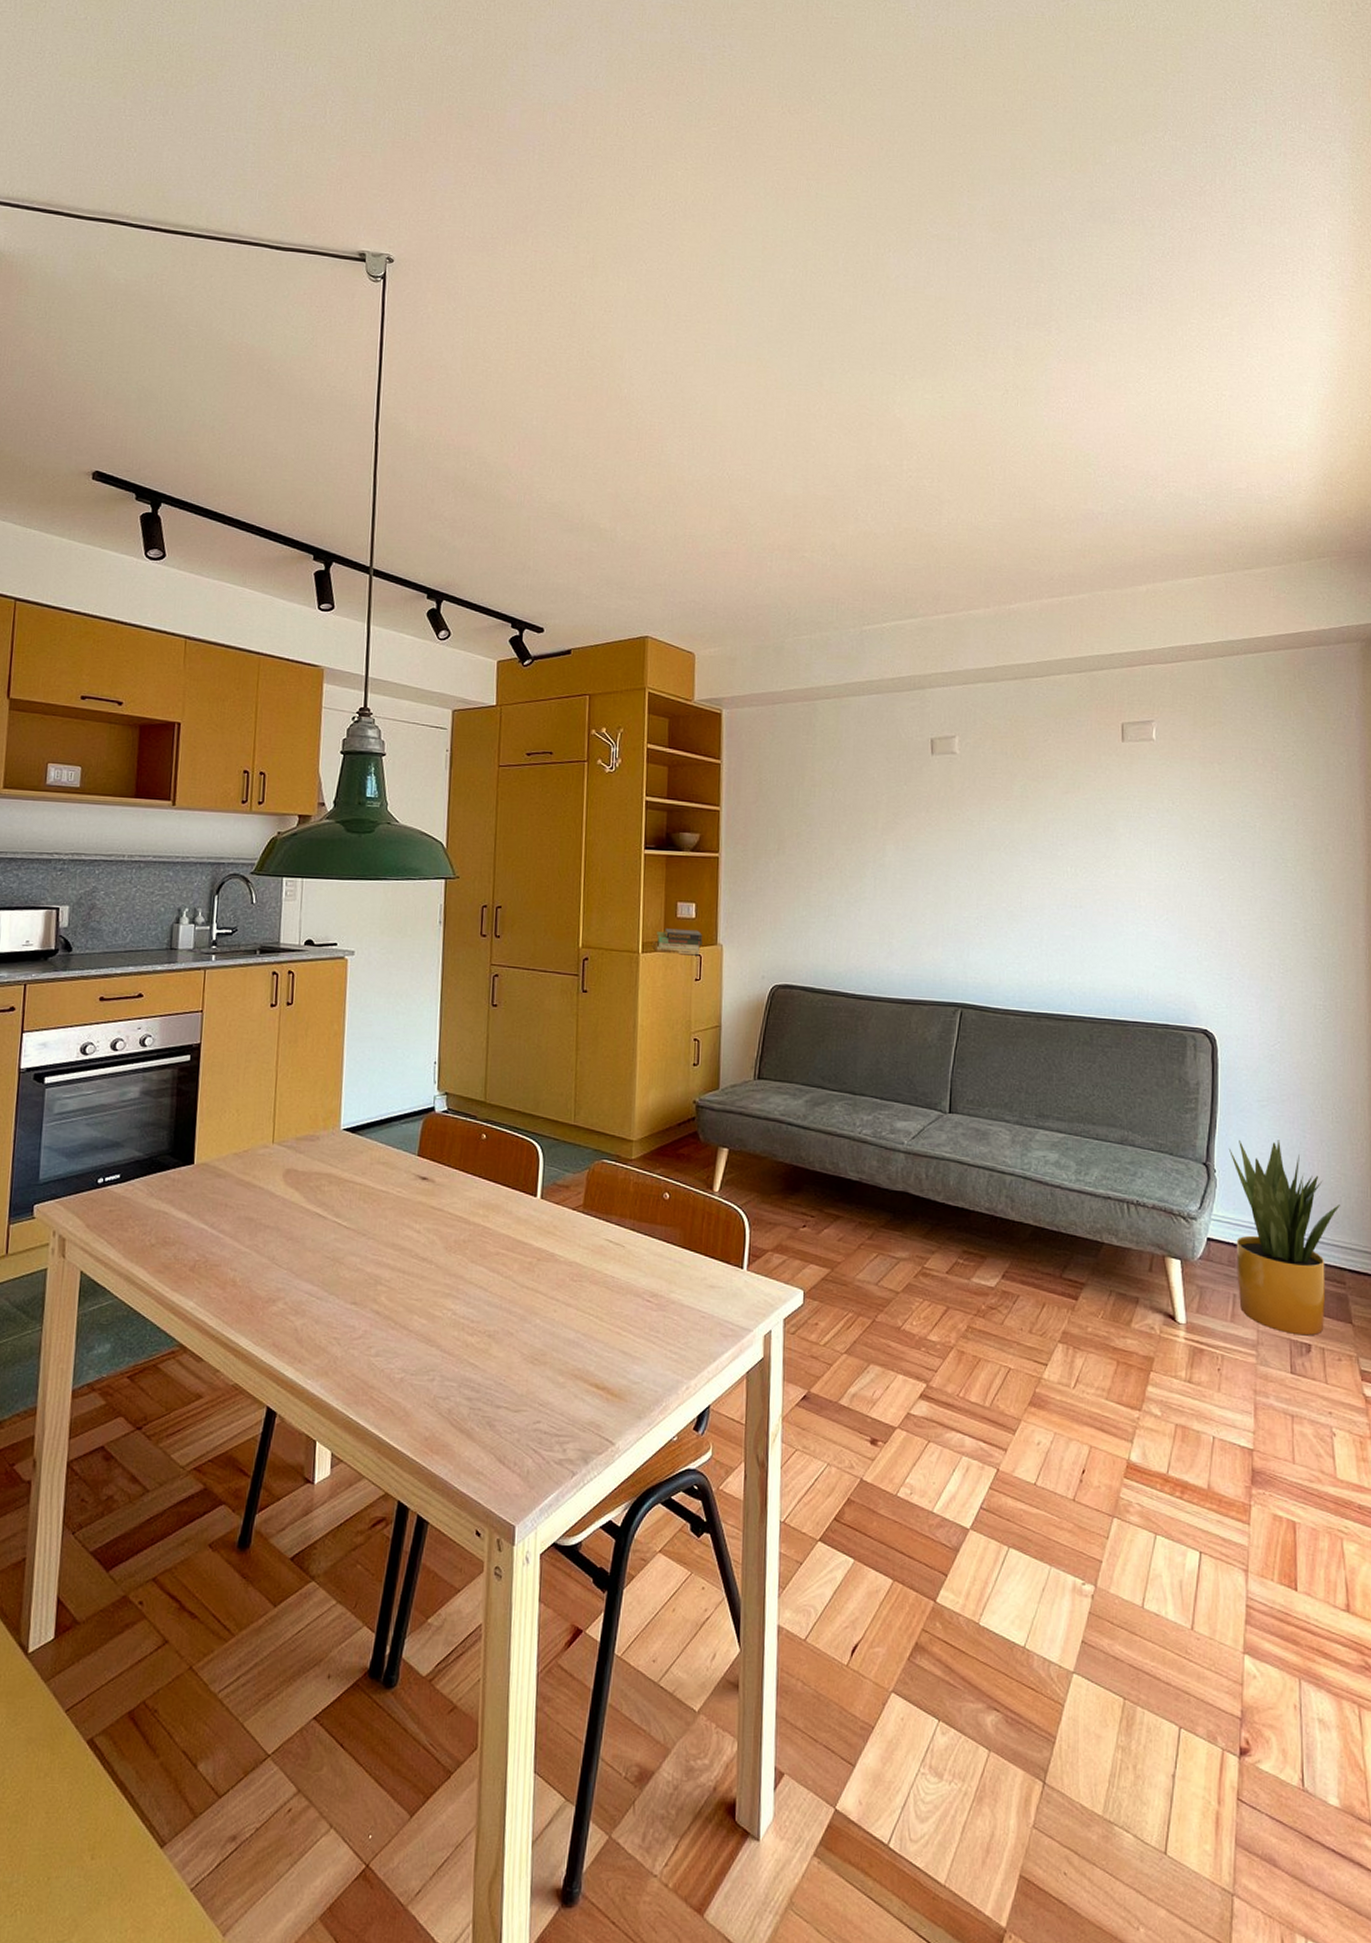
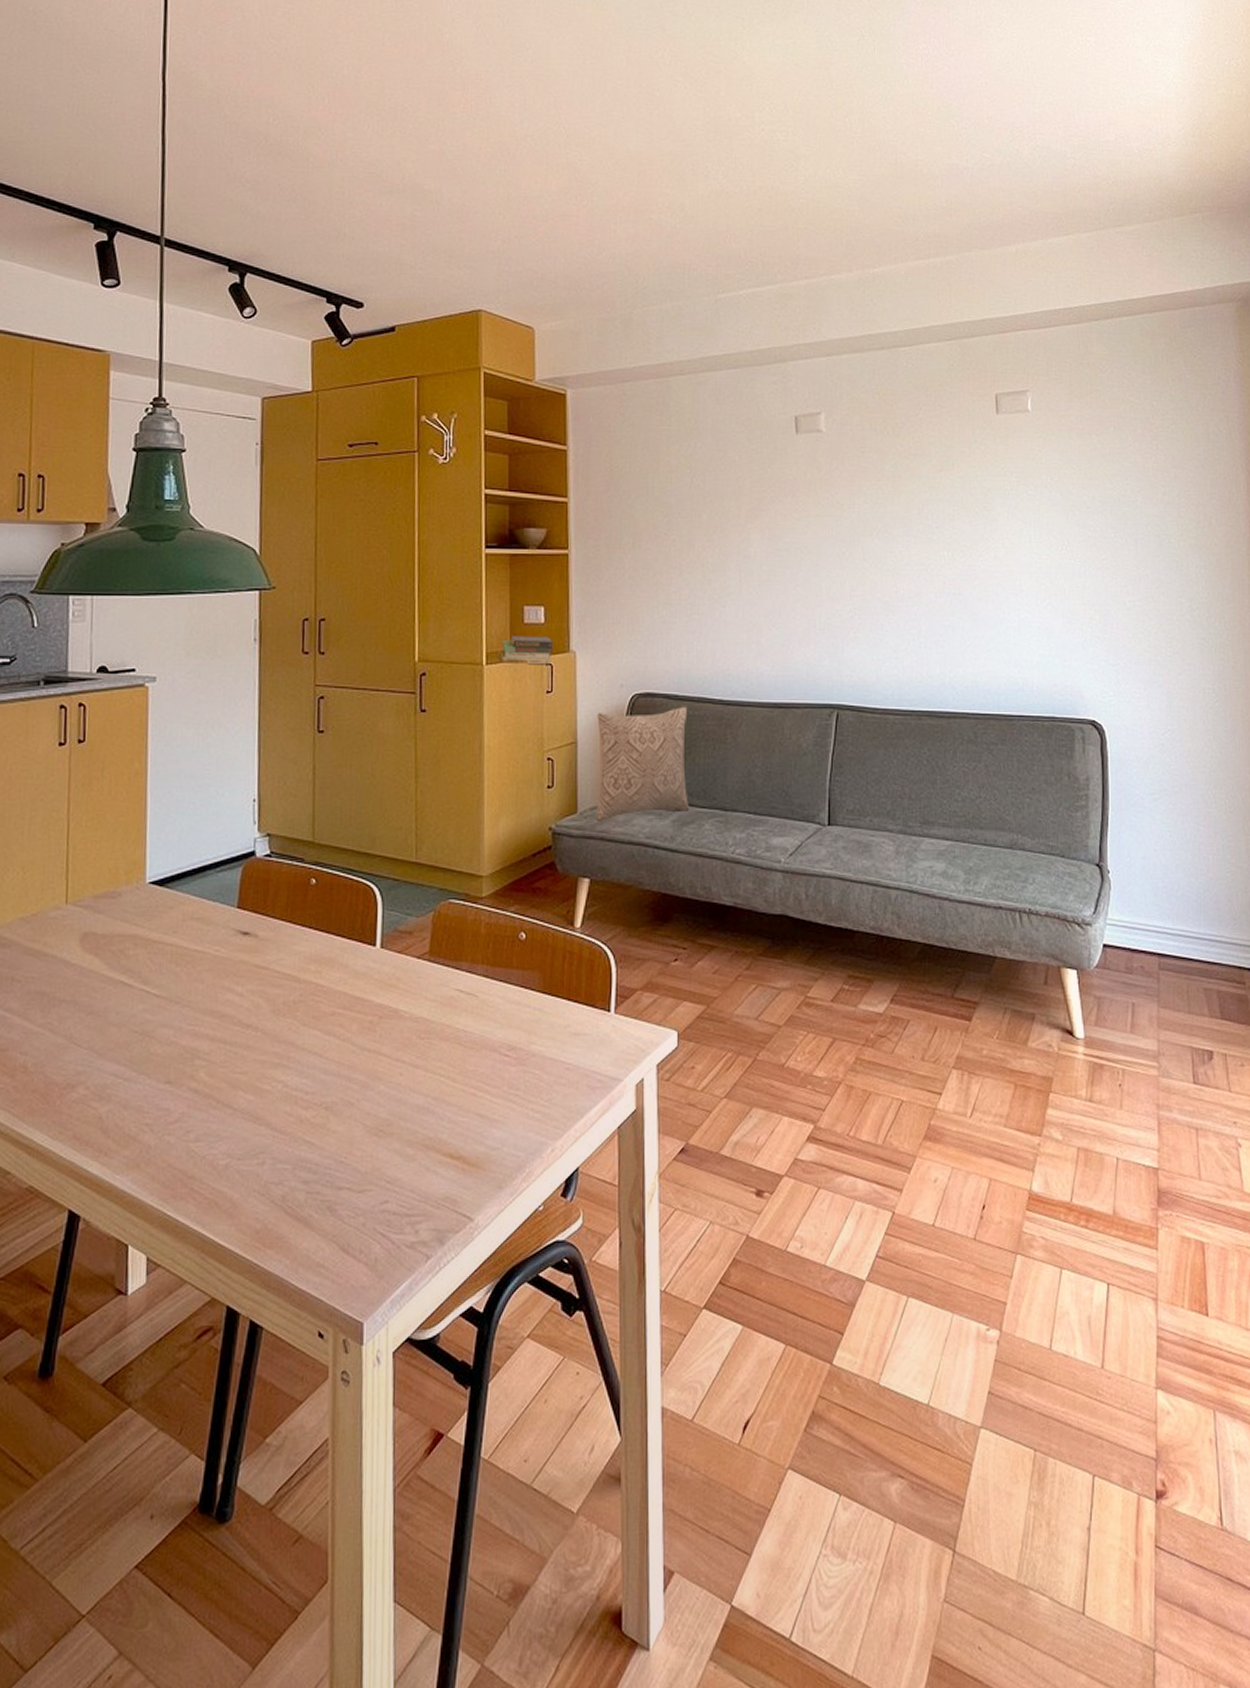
pillow: none [736,998,823,1098] -> present [596,706,690,821]
planter: present [1228,1139,1340,1336] -> none [1121,834,1237,1042]

